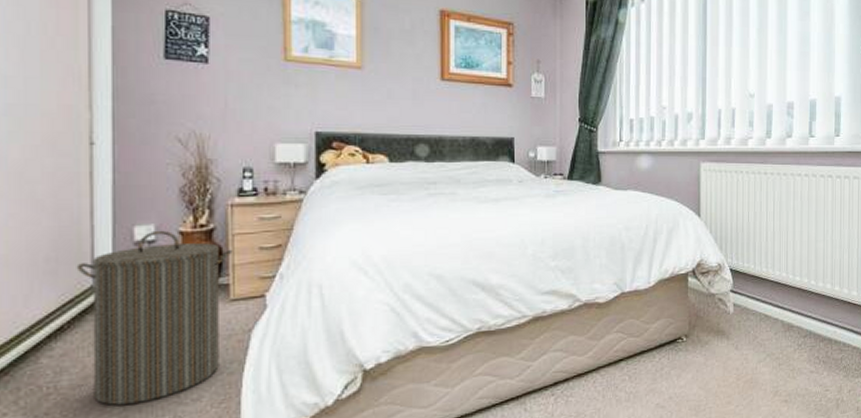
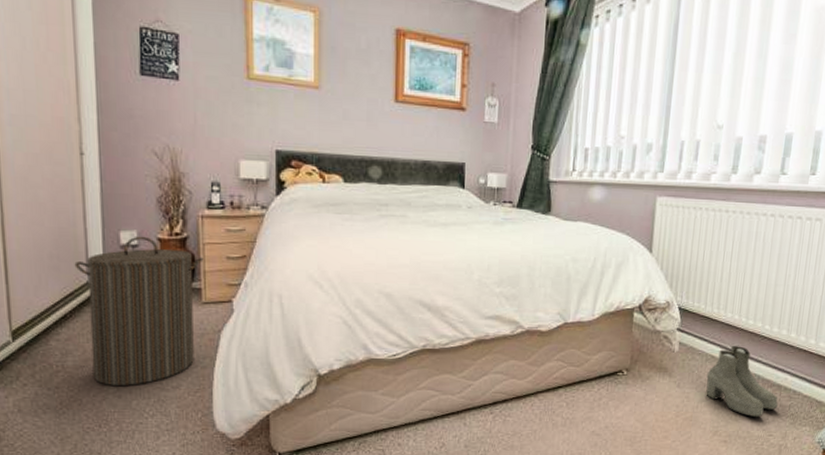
boots: none [762,303,830,374] -> present [706,346,778,418]

